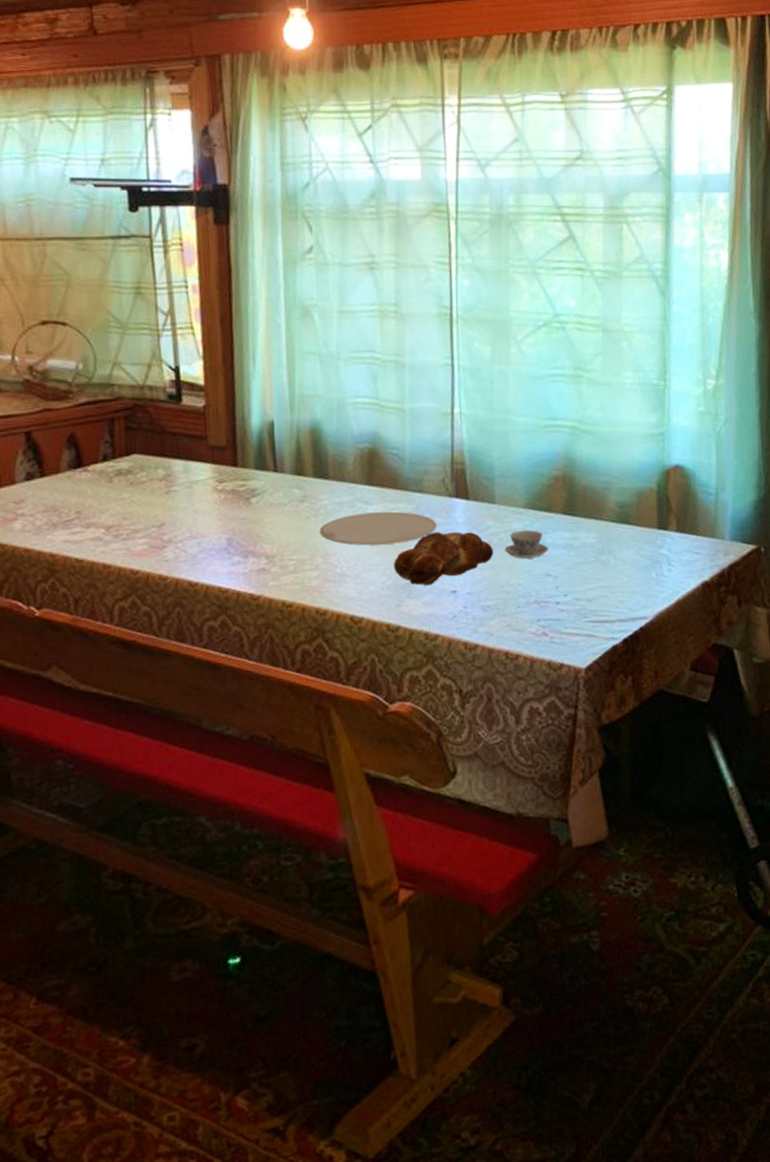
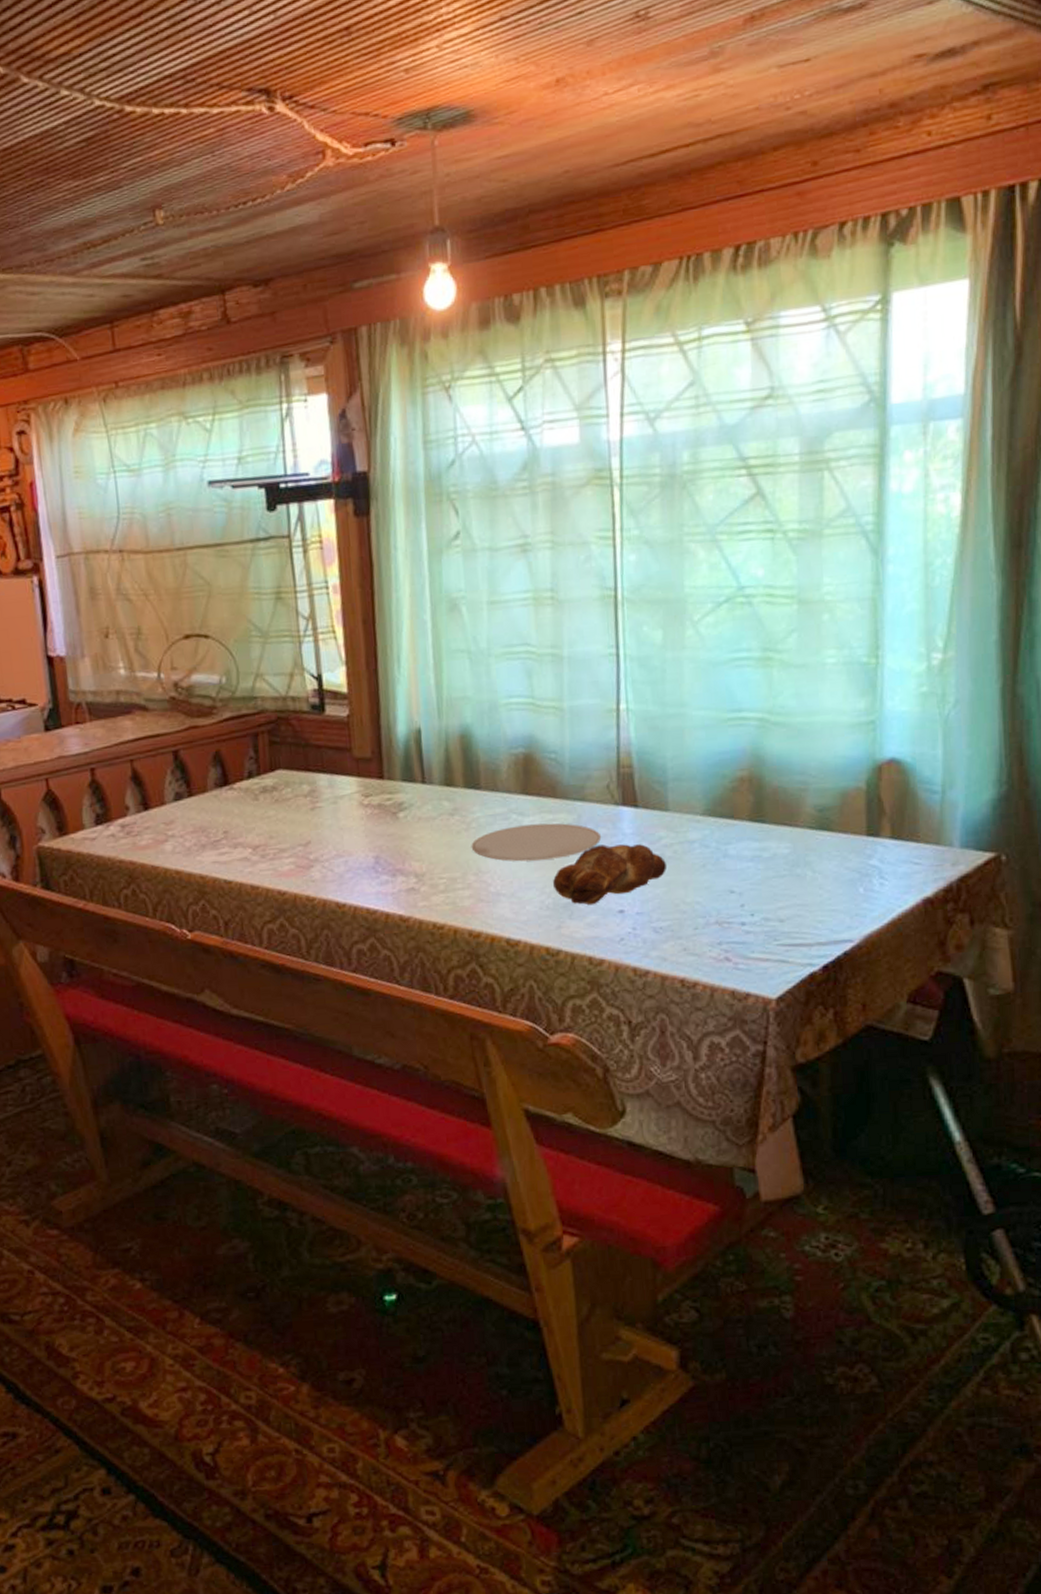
teacup: present [505,530,549,559] -> none [680,840,733,874]

